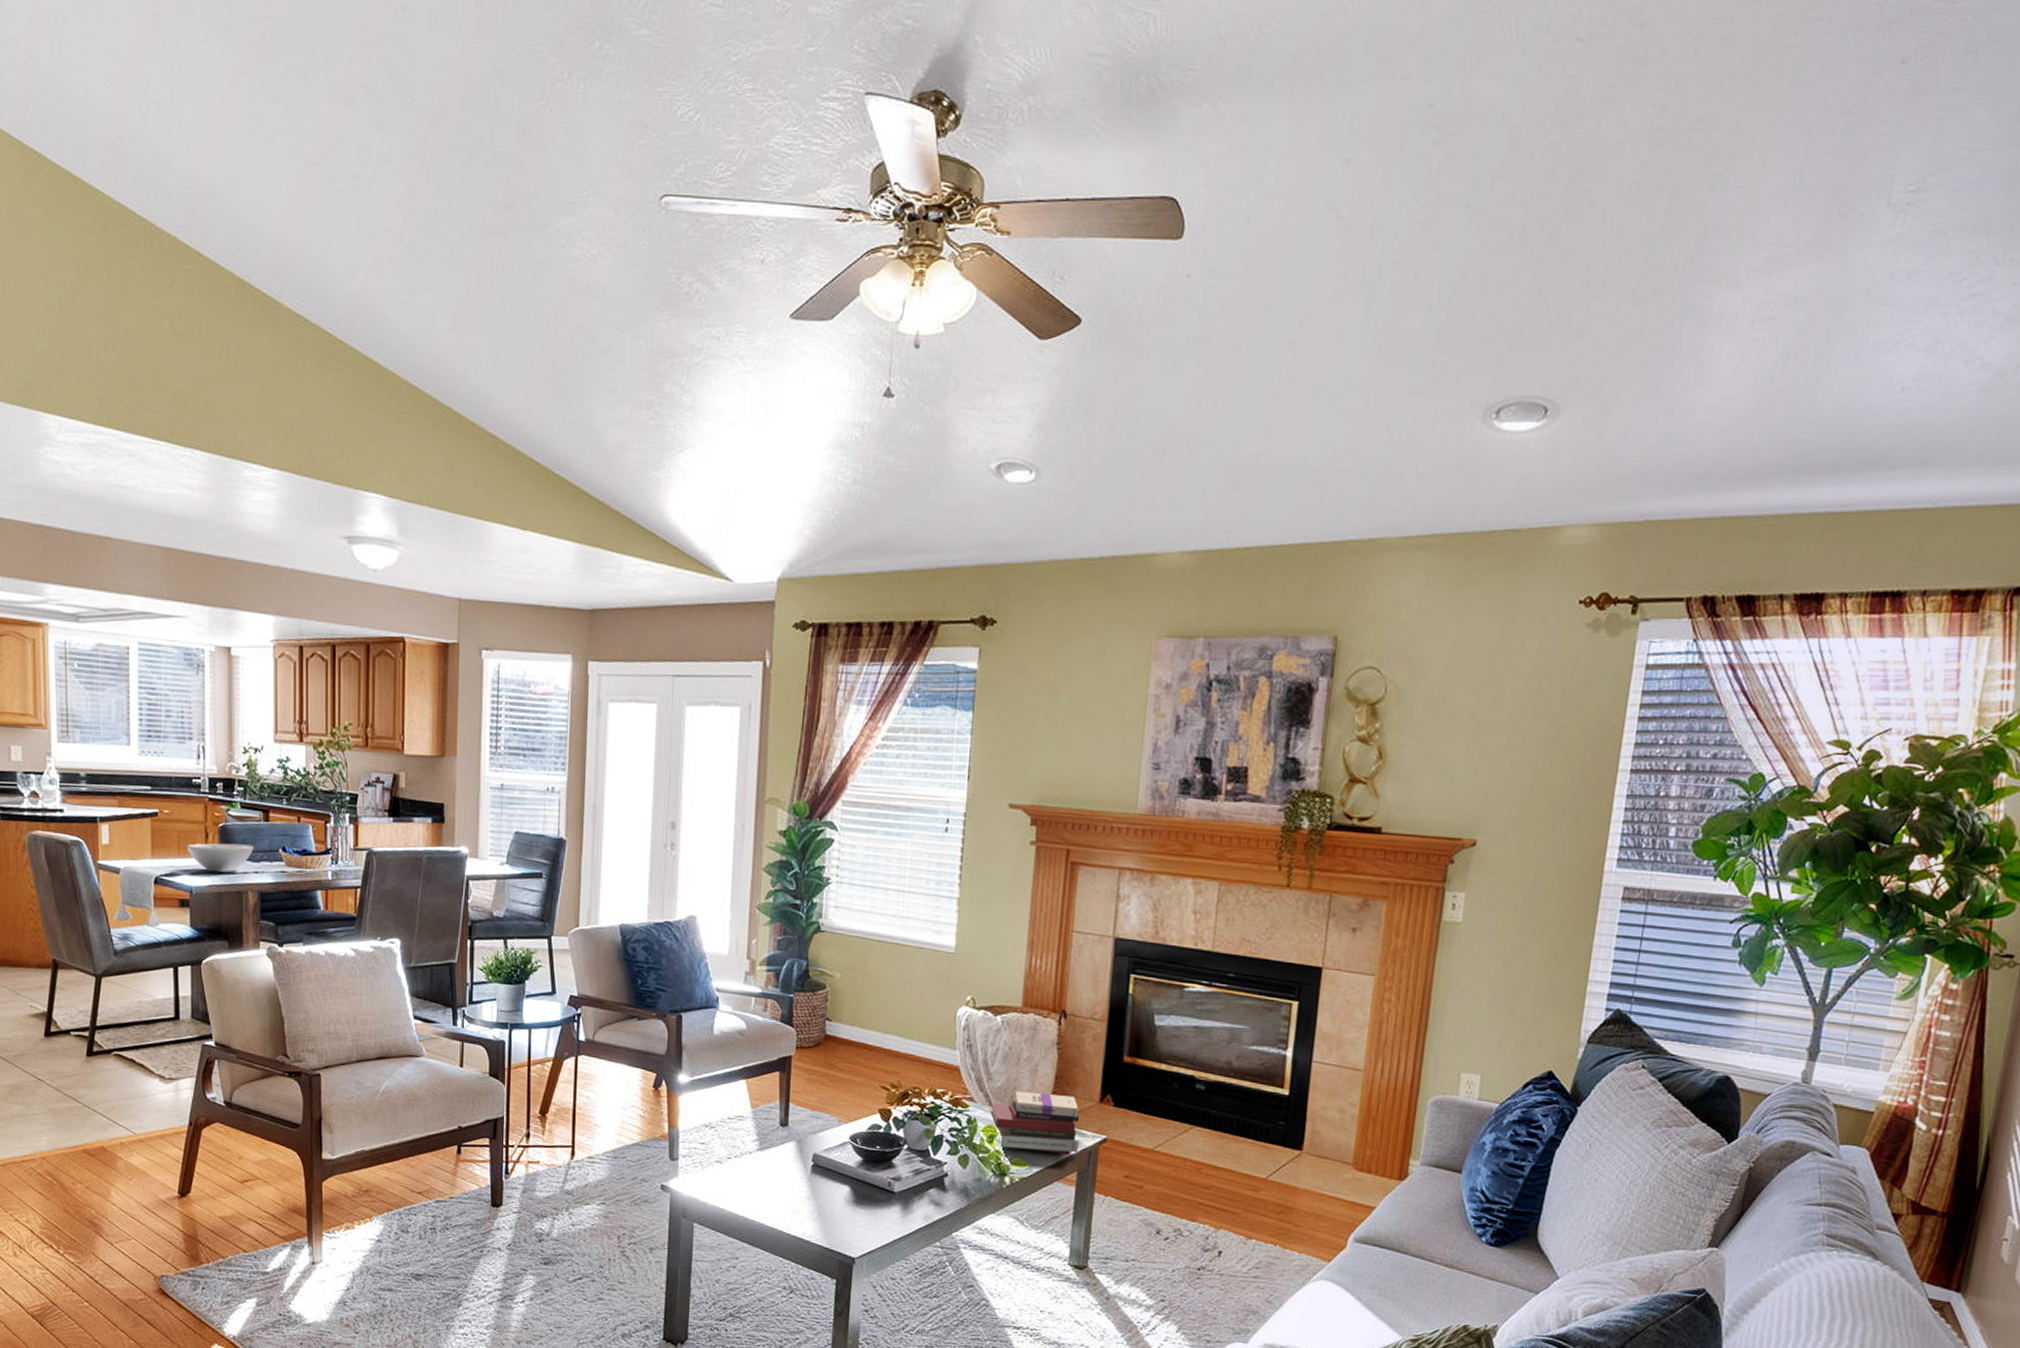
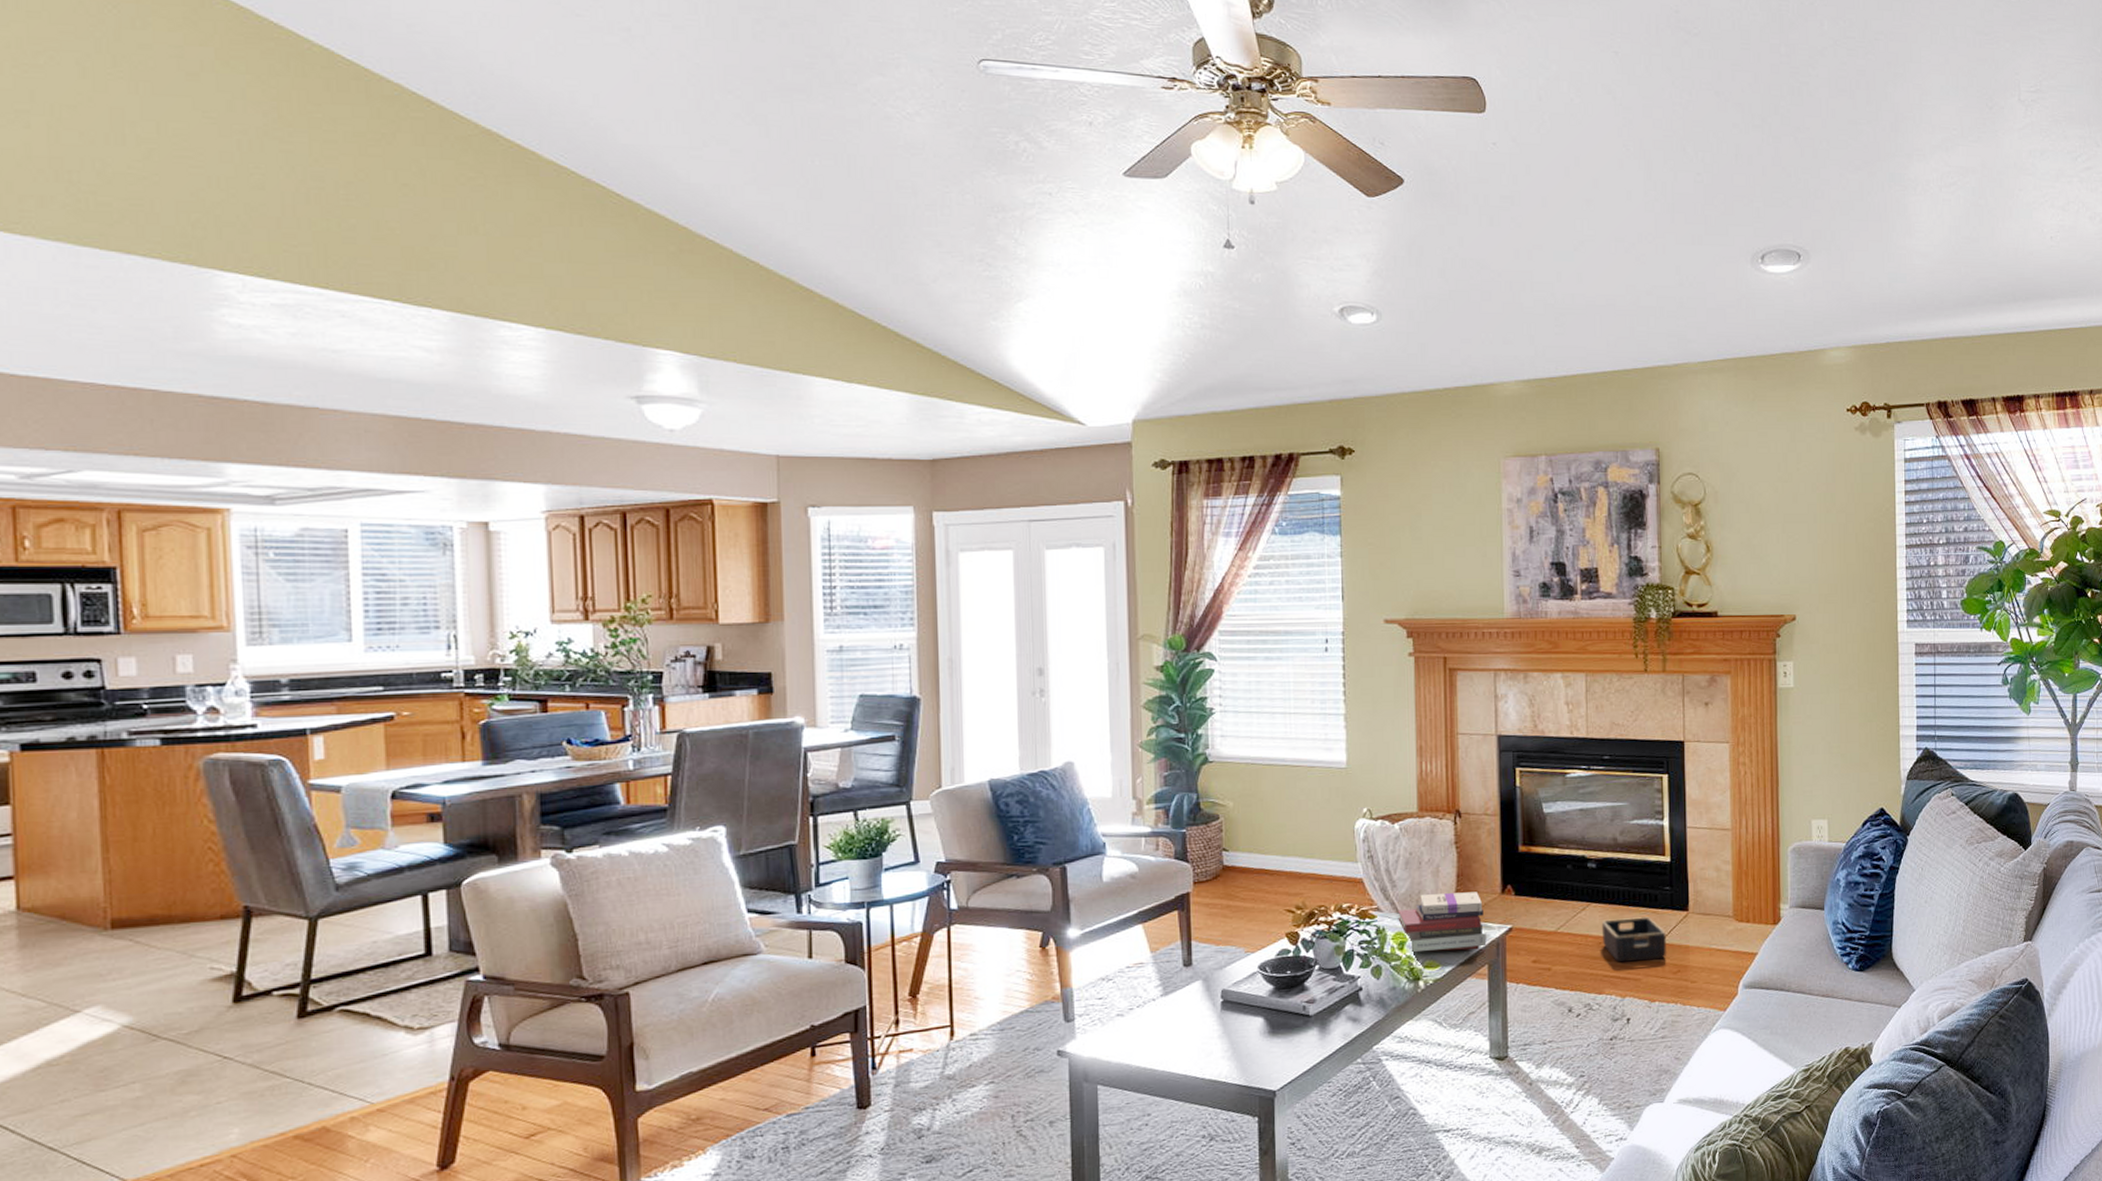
bowl: present [187,843,253,872] -> none [436,741,528,777]
basket: none [1202,1145,1273,1196] -> present [1601,917,1666,961]

